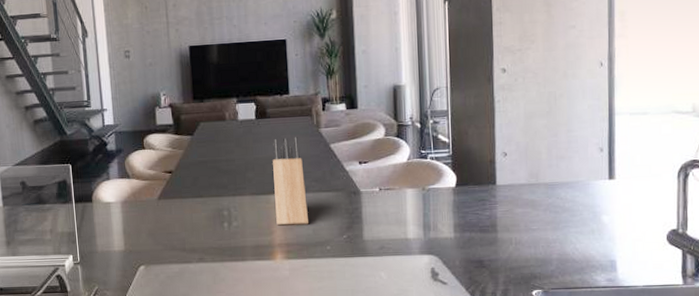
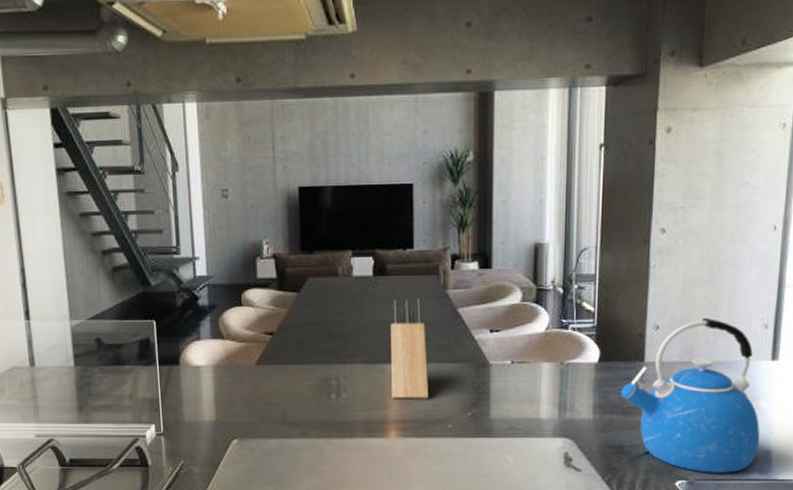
kettle: none [477,144,605,282] -> present [621,317,760,473]

